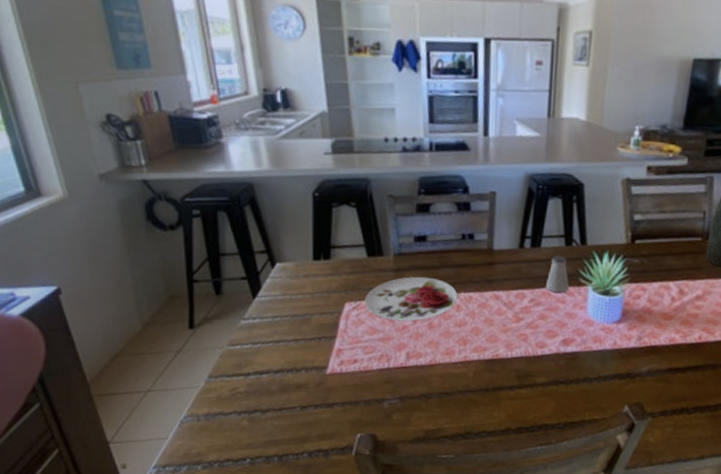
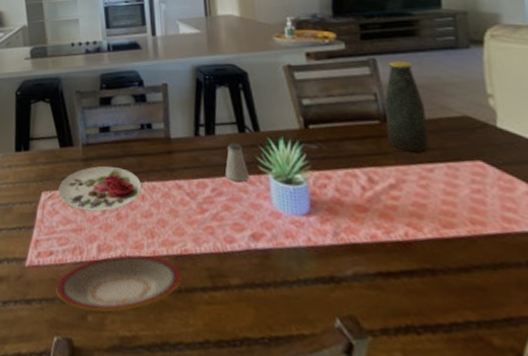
plate: none [360,359,491,411] -> present [56,254,182,312]

